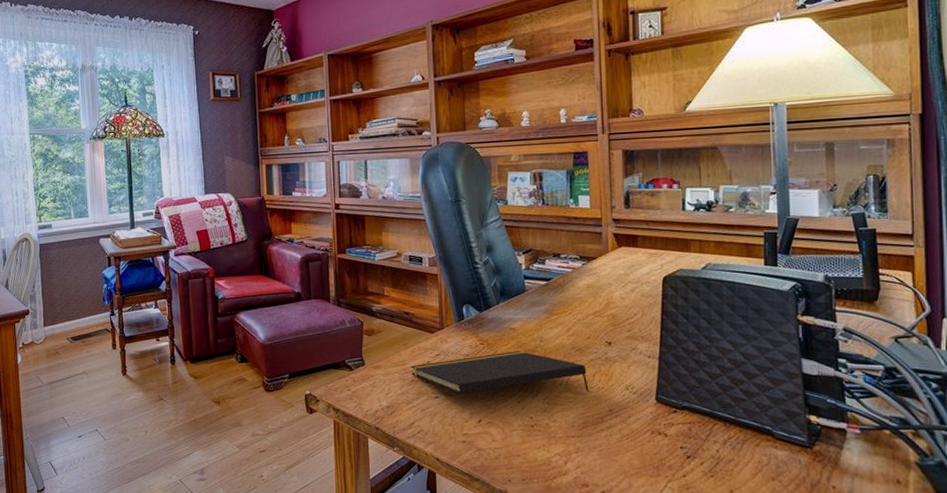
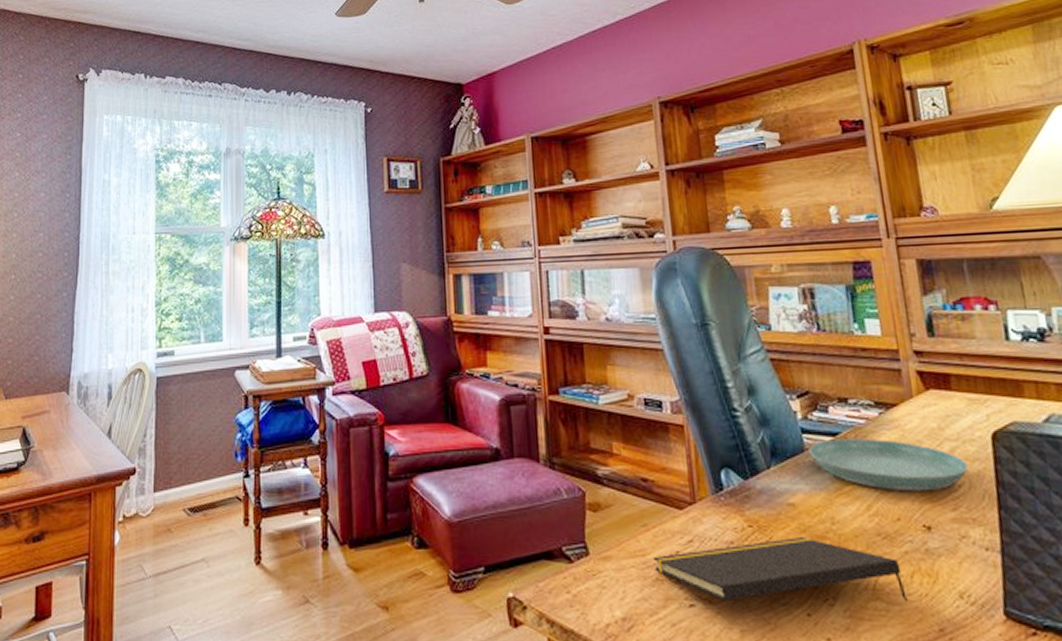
saucer: none [528,282,643,319] -> present [809,438,969,492]

